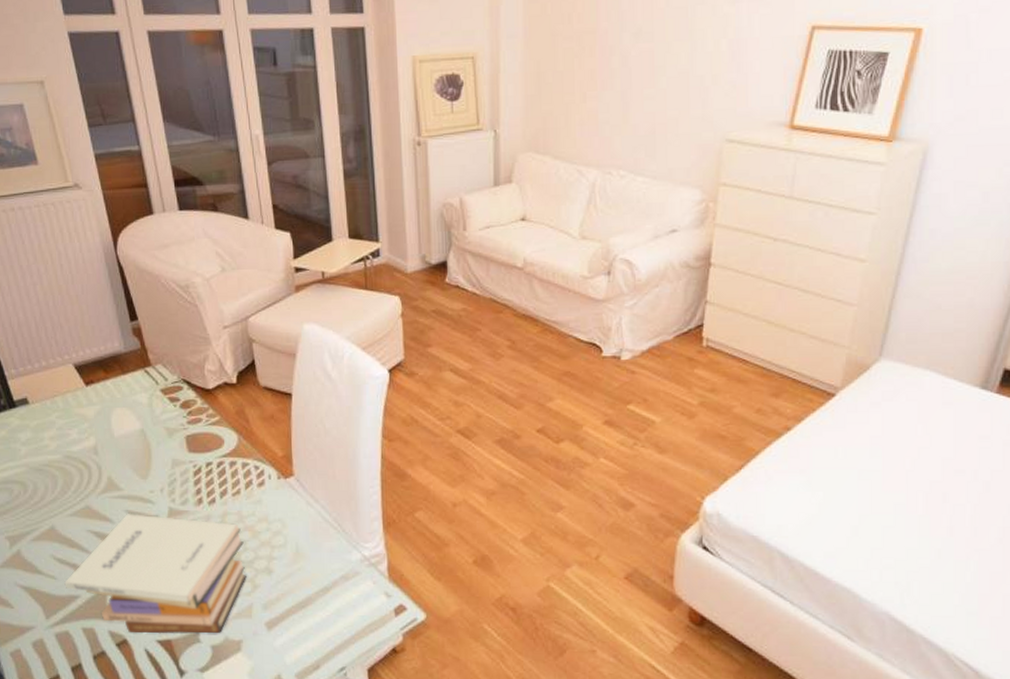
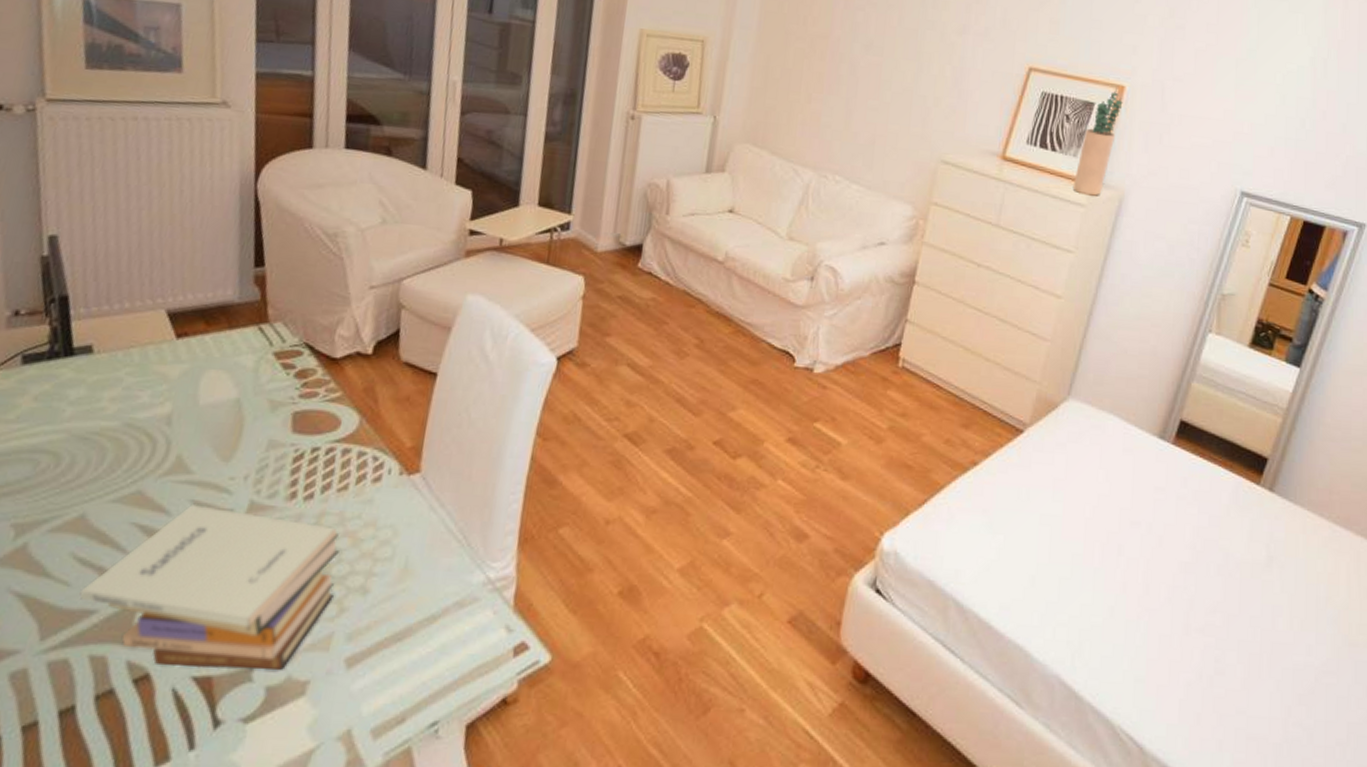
vase: none [870,32,921,153] -> present [1072,88,1123,196]

